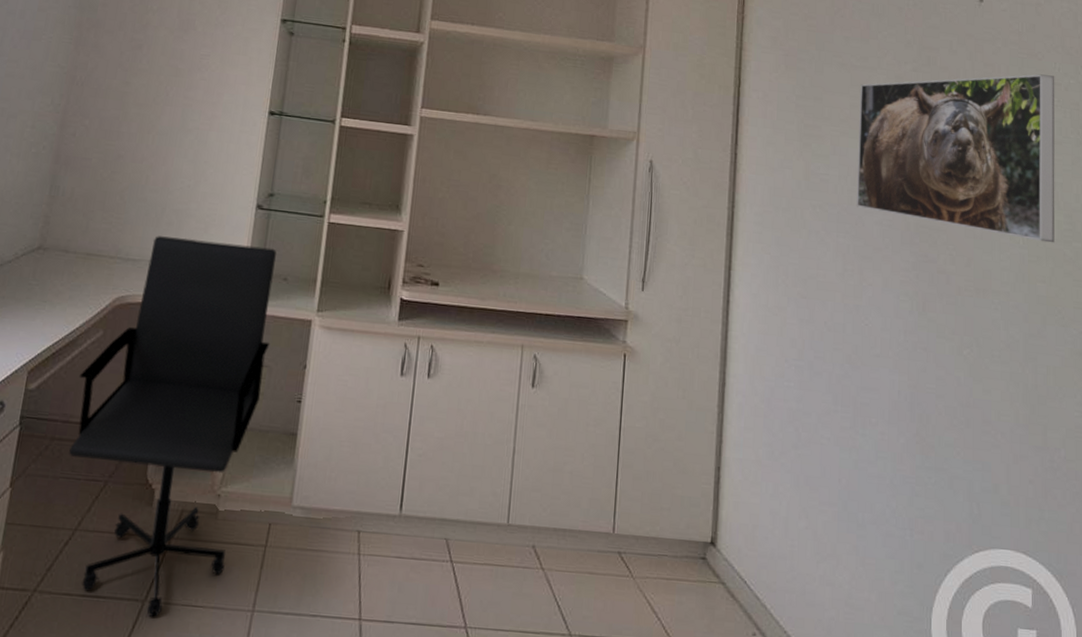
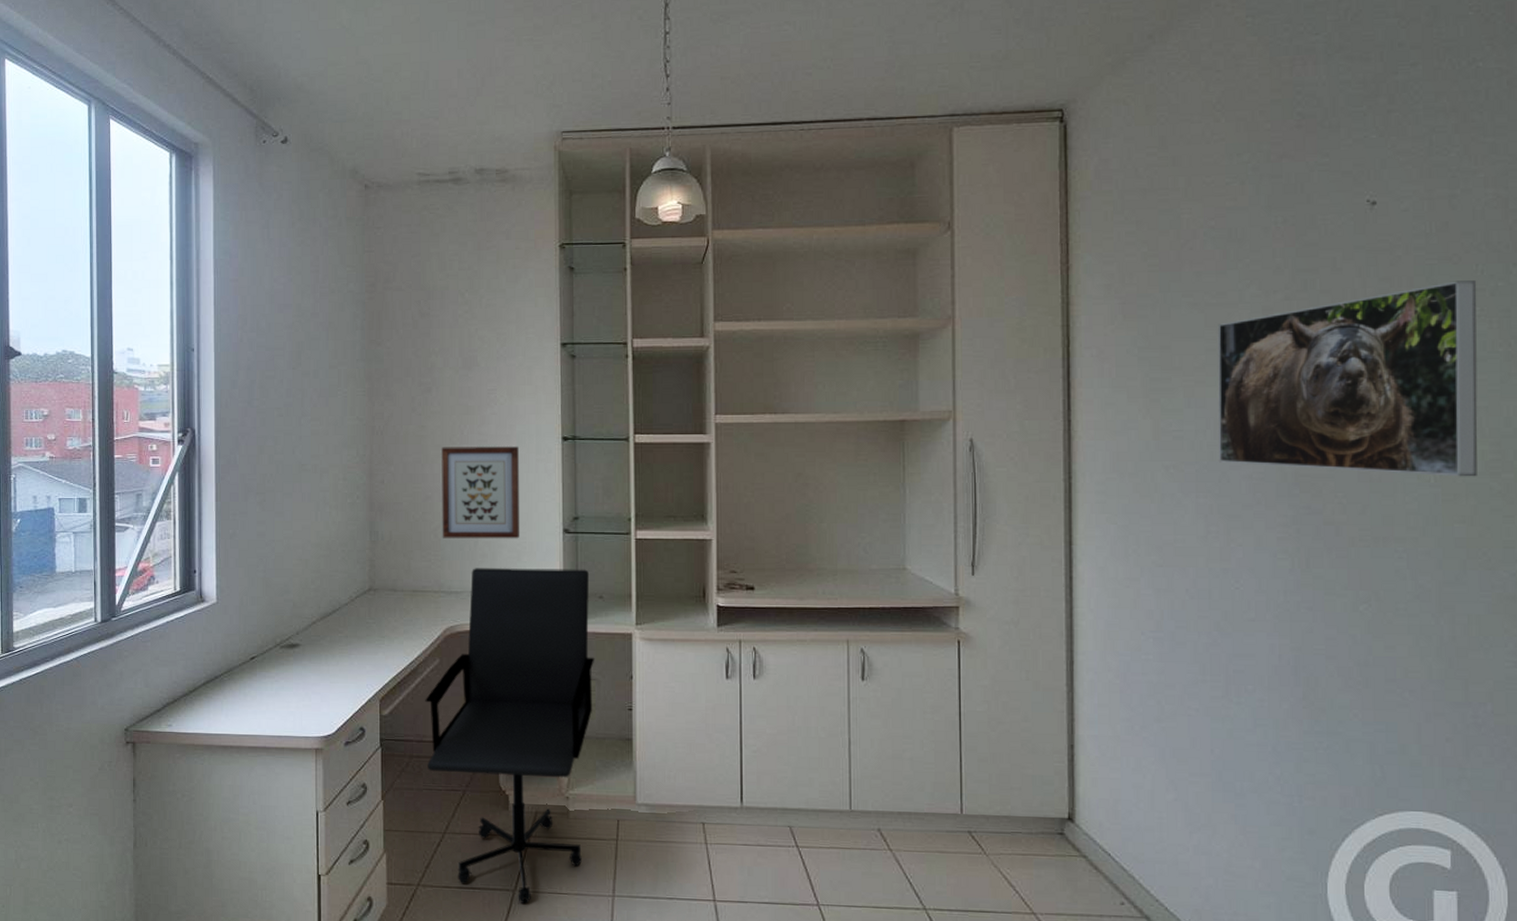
wall art: none [128,106,224,210] -> present [441,446,519,539]

